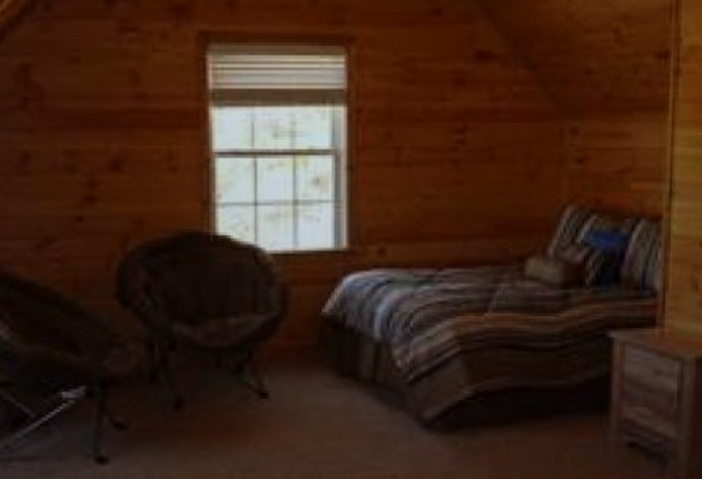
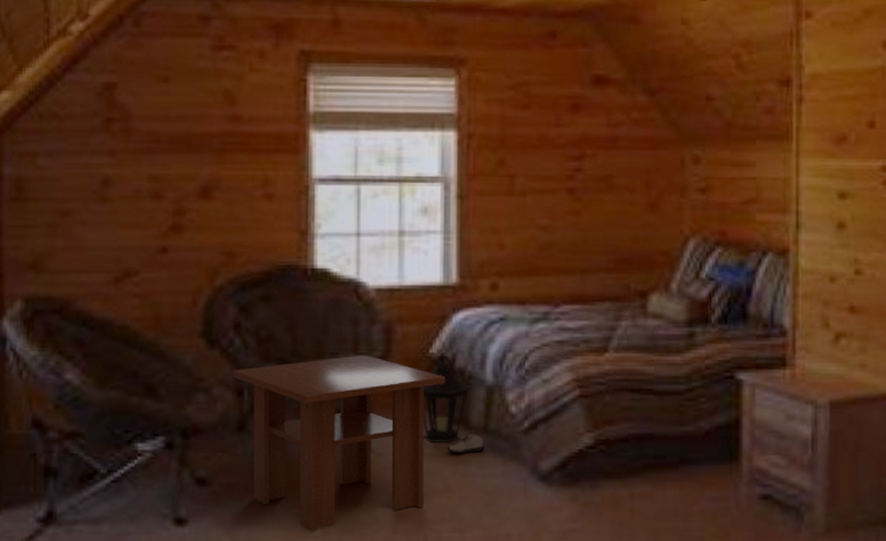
coffee table: none [144,314,337,471] -> present [233,355,445,532]
lantern: none [316,313,361,394] -> present [422,354,471,444]
shoe: none [338,383,373,403] -> present [447,431,485,454]

